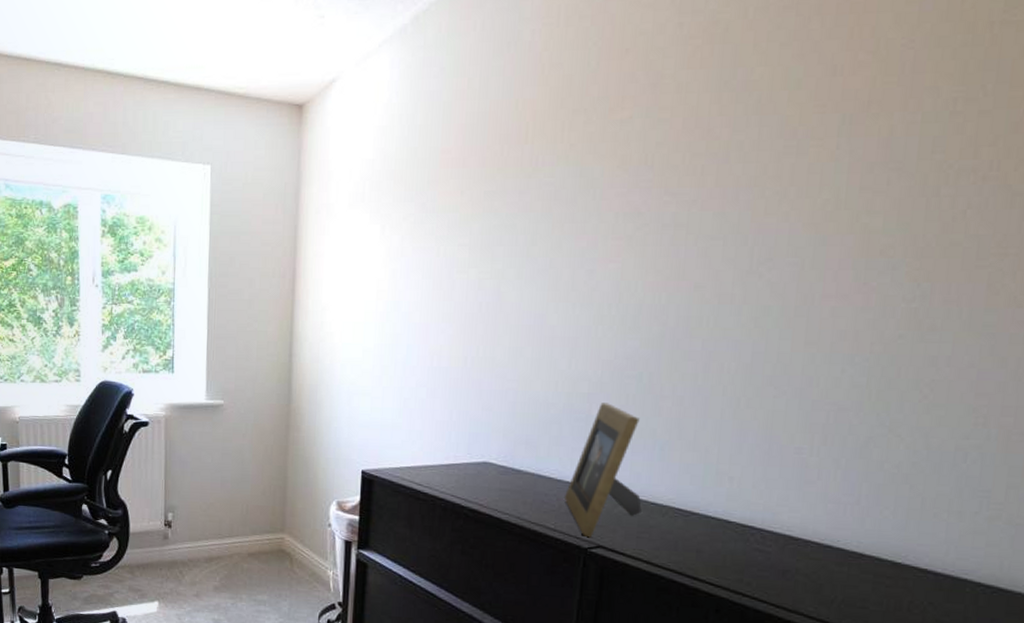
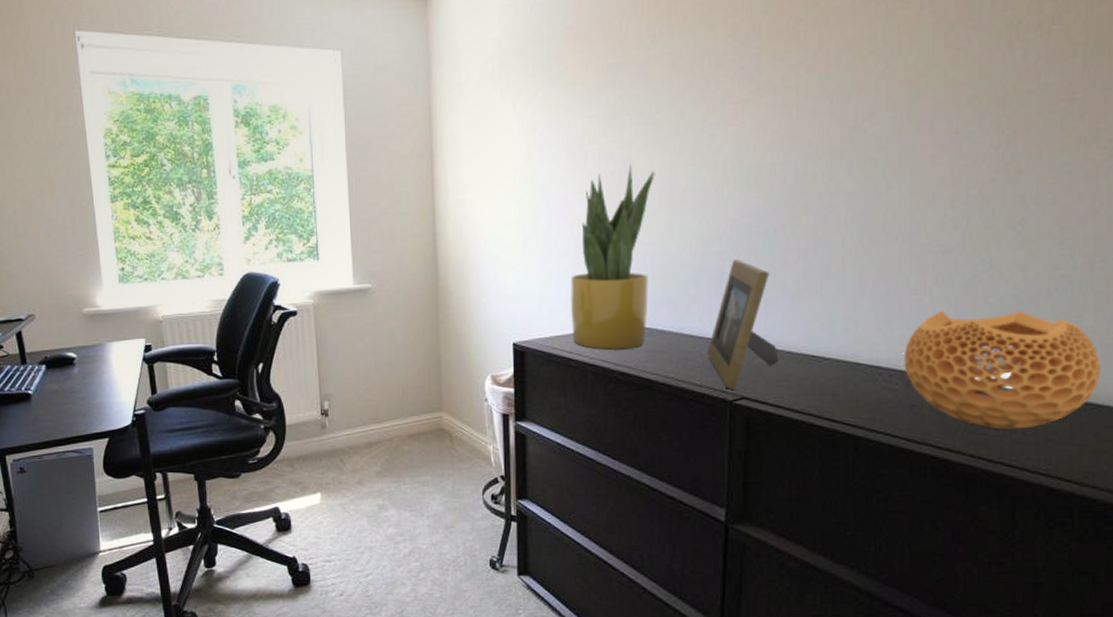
planter: none [423,296,526,486] -> present [570,164,656,350]
decorative bowl: none [780,474,1008,607] -> present [904,310,1101,429]

